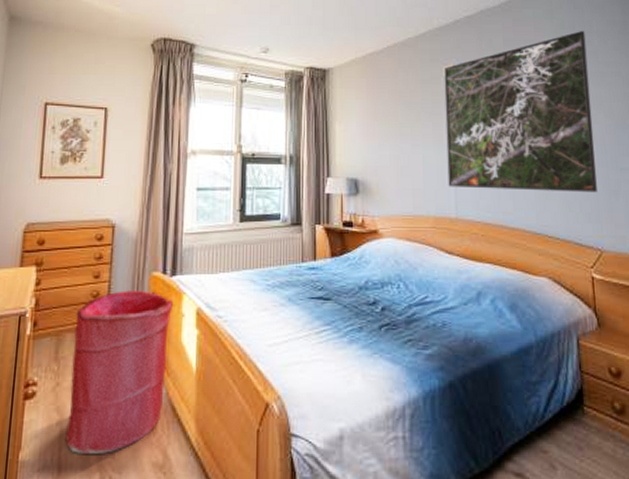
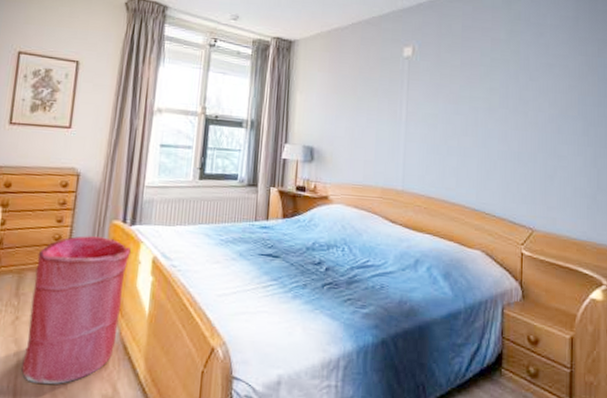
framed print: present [443,30,597,193] -> none [398,22,539,176]

